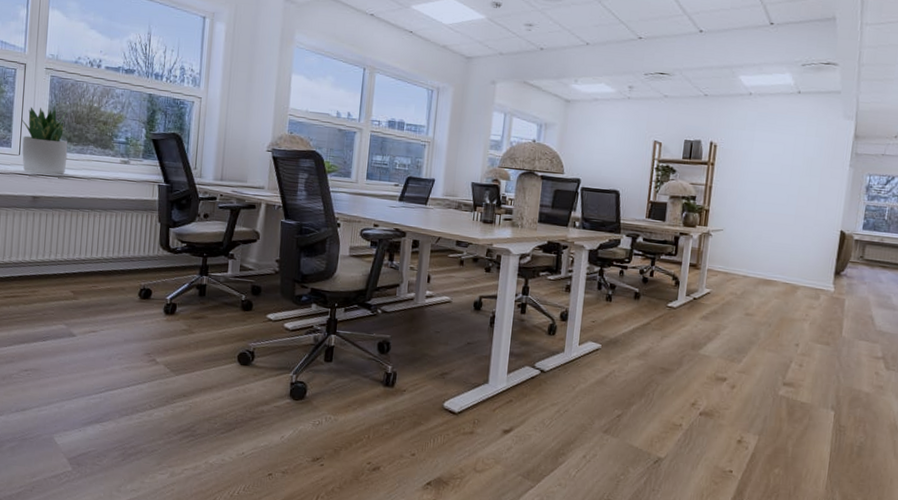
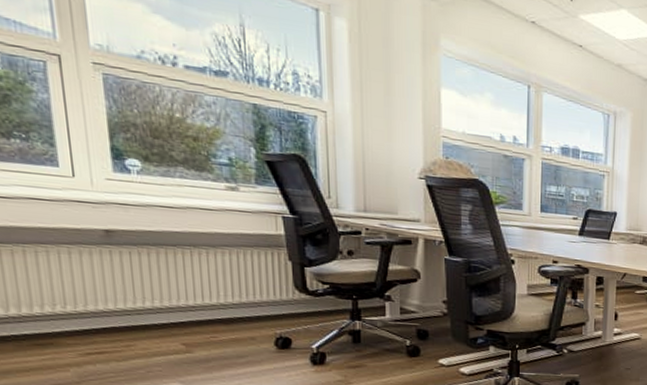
planter: present [21,105,68,175] -> none [67,113,148,204]

